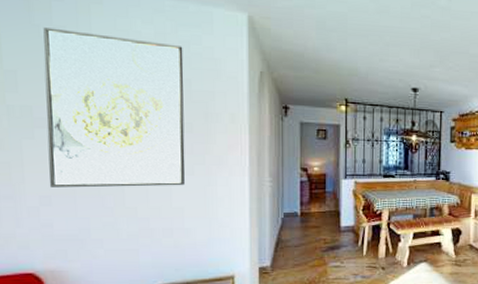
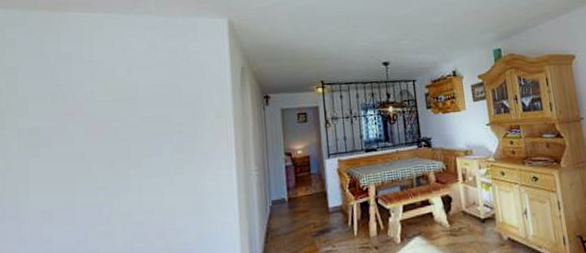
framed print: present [43,27,185,188] -> none [51,54,176,202]

